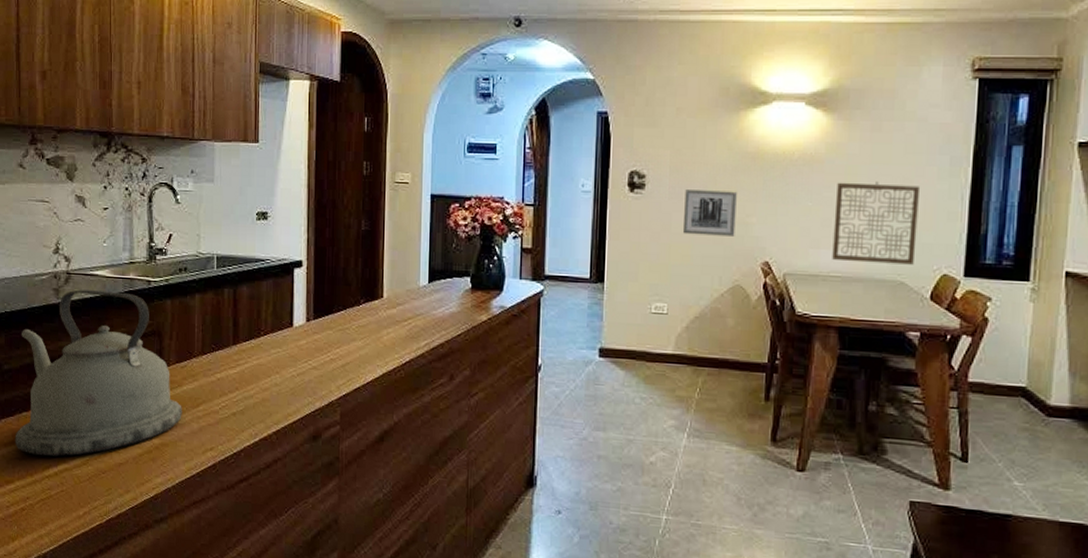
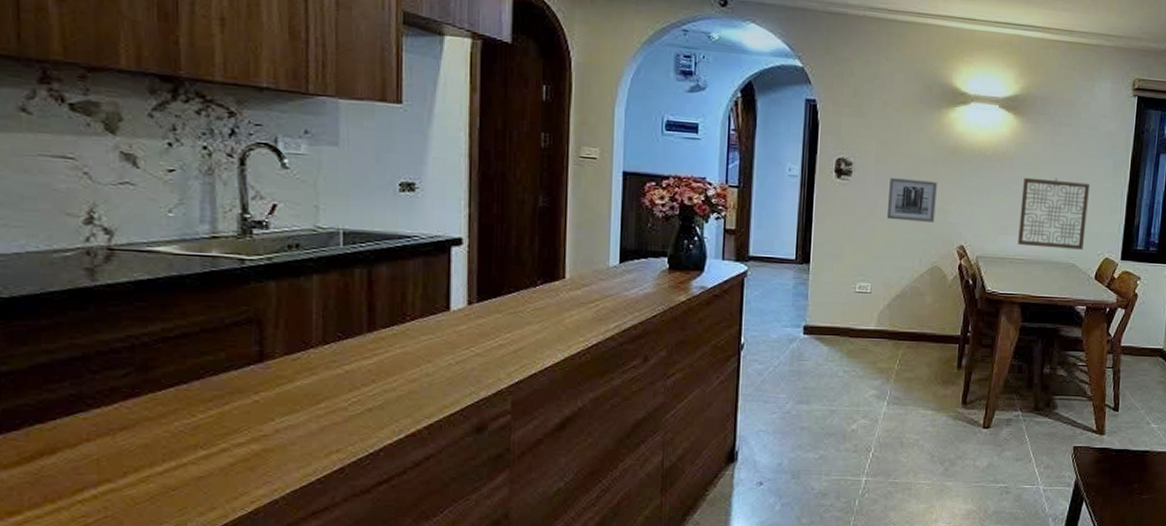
kettle: present [15,289,182,457] -> none [21,269,294,477]

